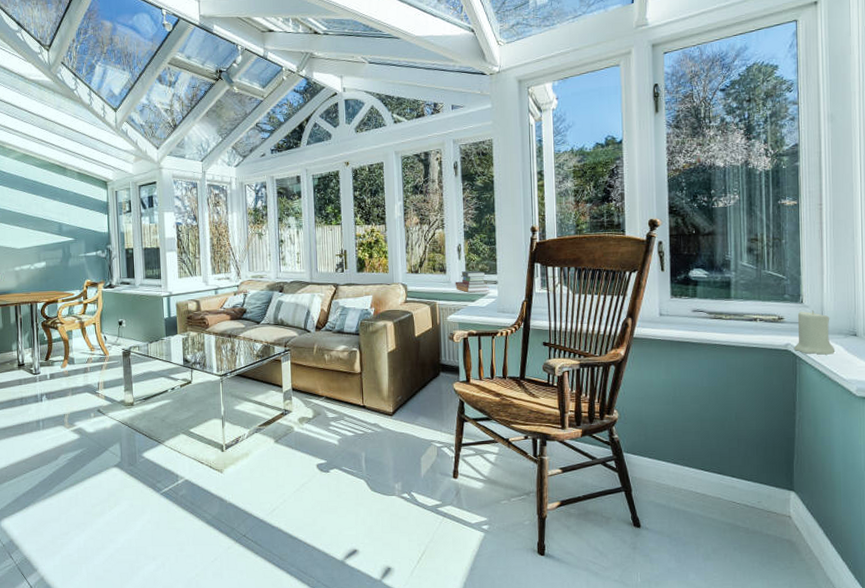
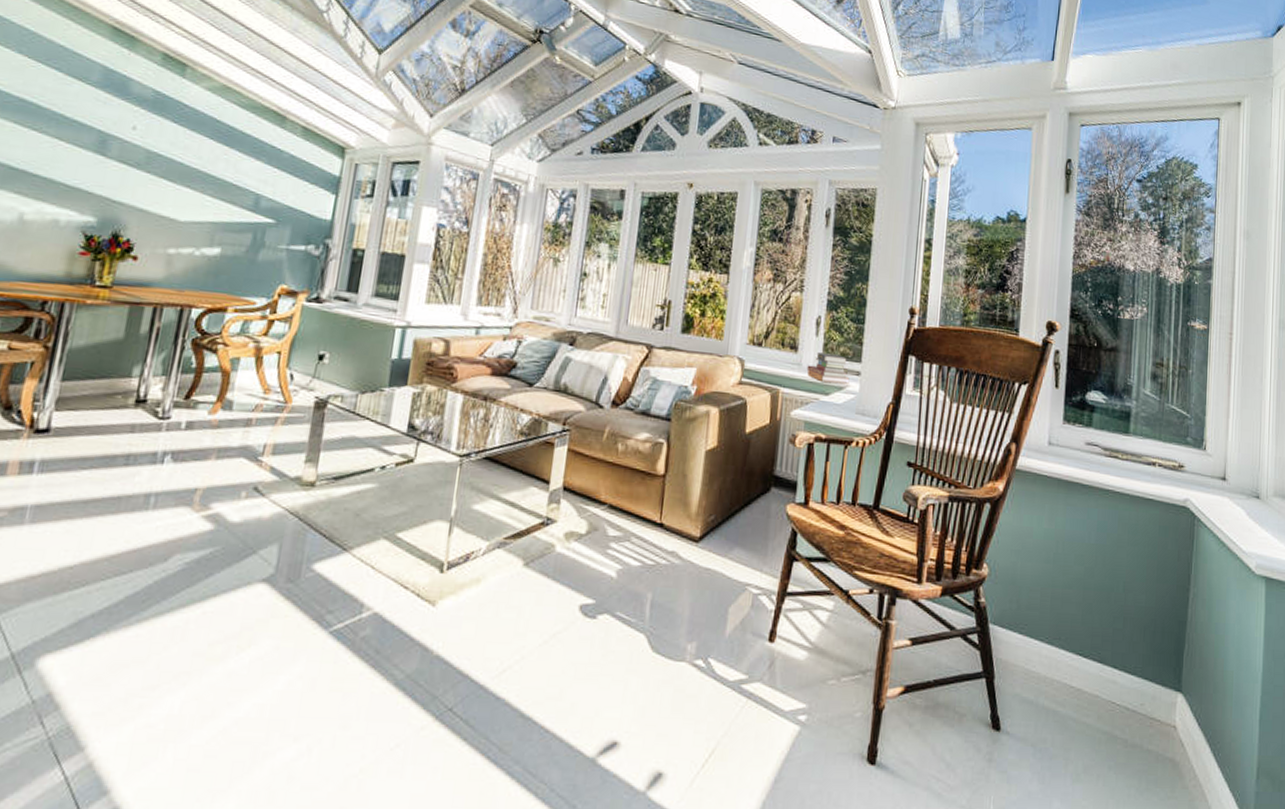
candle: present [793,310,836,355] -> none [1192,460,1237,518]

